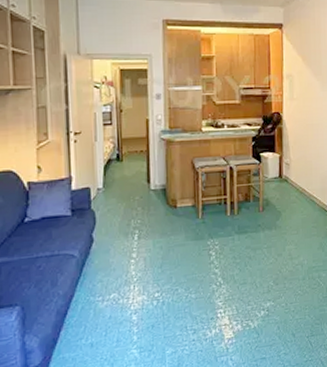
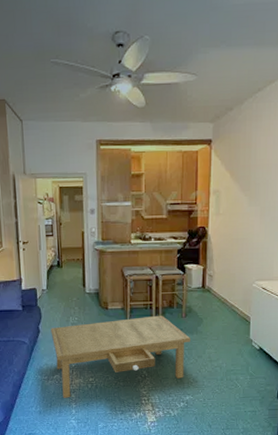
coffee table: none [107,210,270,322] -> present [50,315,191,398]

